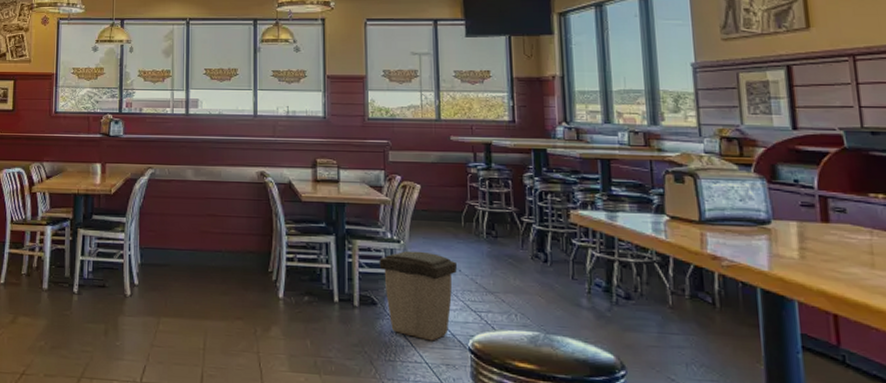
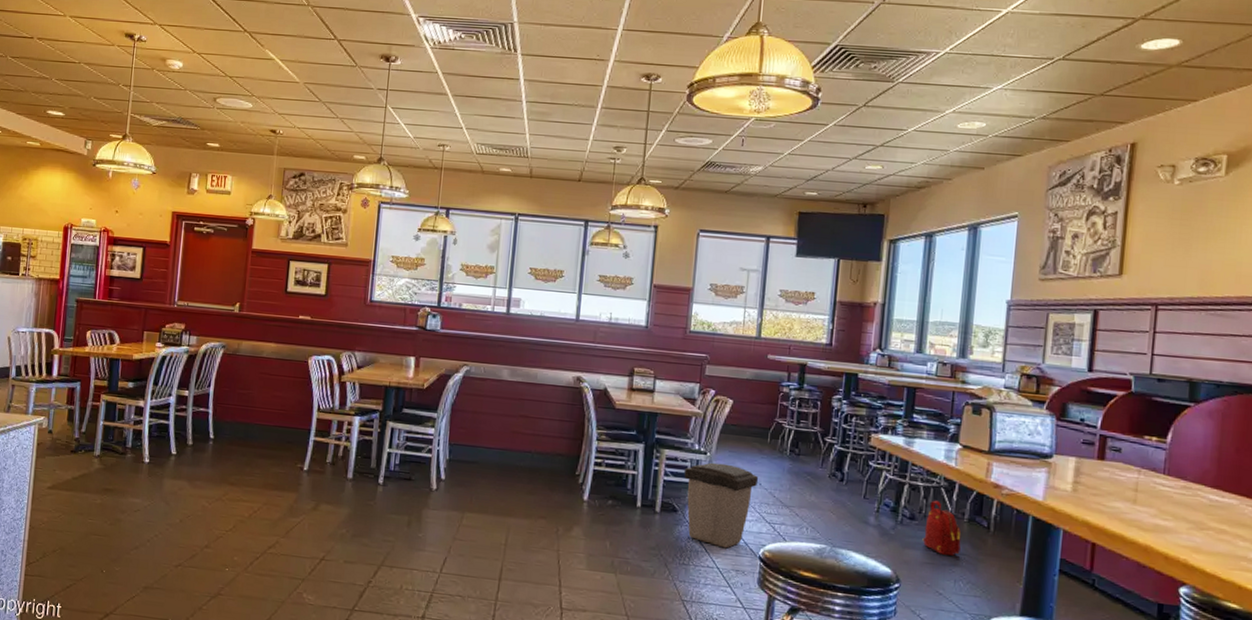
backpack: none [643,277,687,338] -> present [922,500,961,557]

